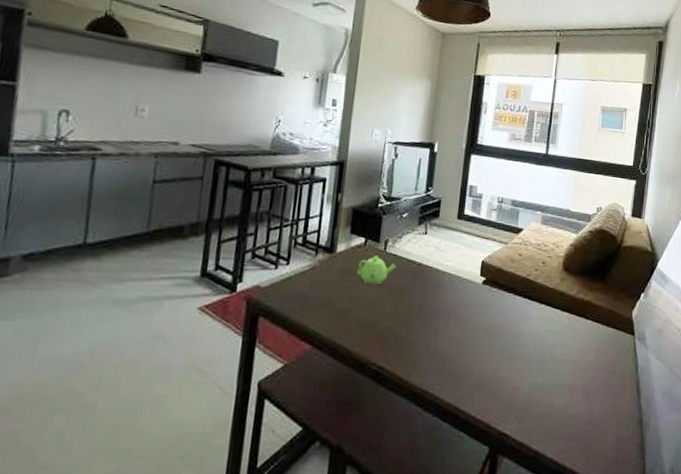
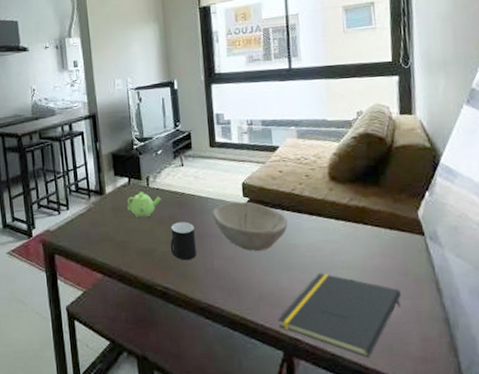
cup: none [394,294,426,339] -> present [170,222,196,261]
bowl: none [445,280,518,336] -> present [212,201,288,252]
notepad: none [489,364,607,458] -> present [278,273,402,358]

